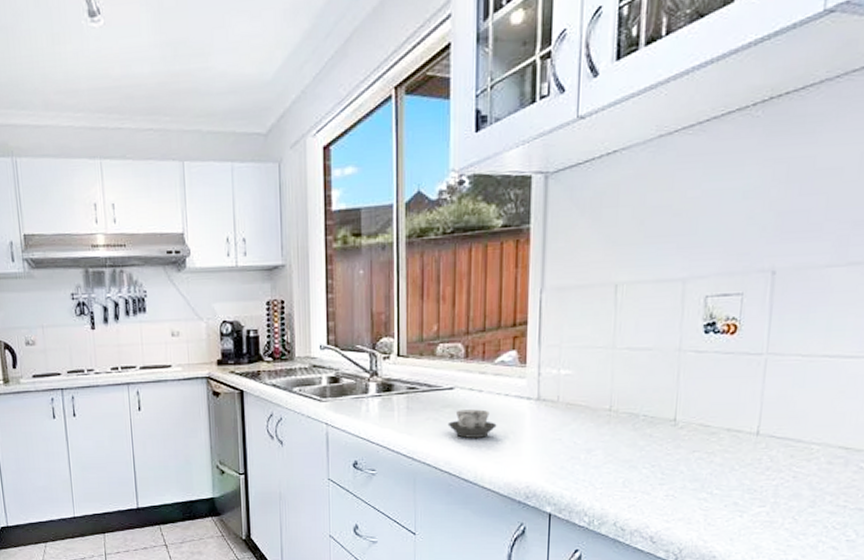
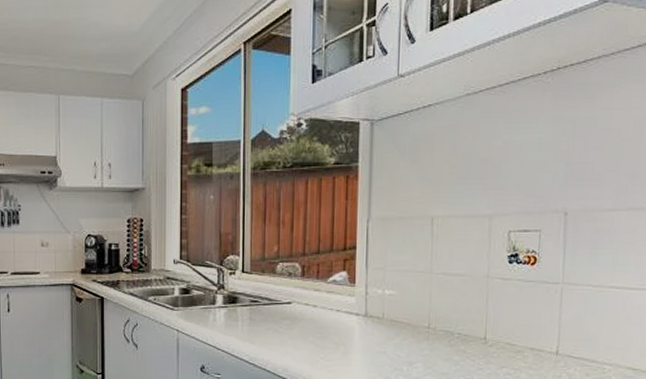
cup: present [447,409,497,438] -> none [286,322,329,348]

